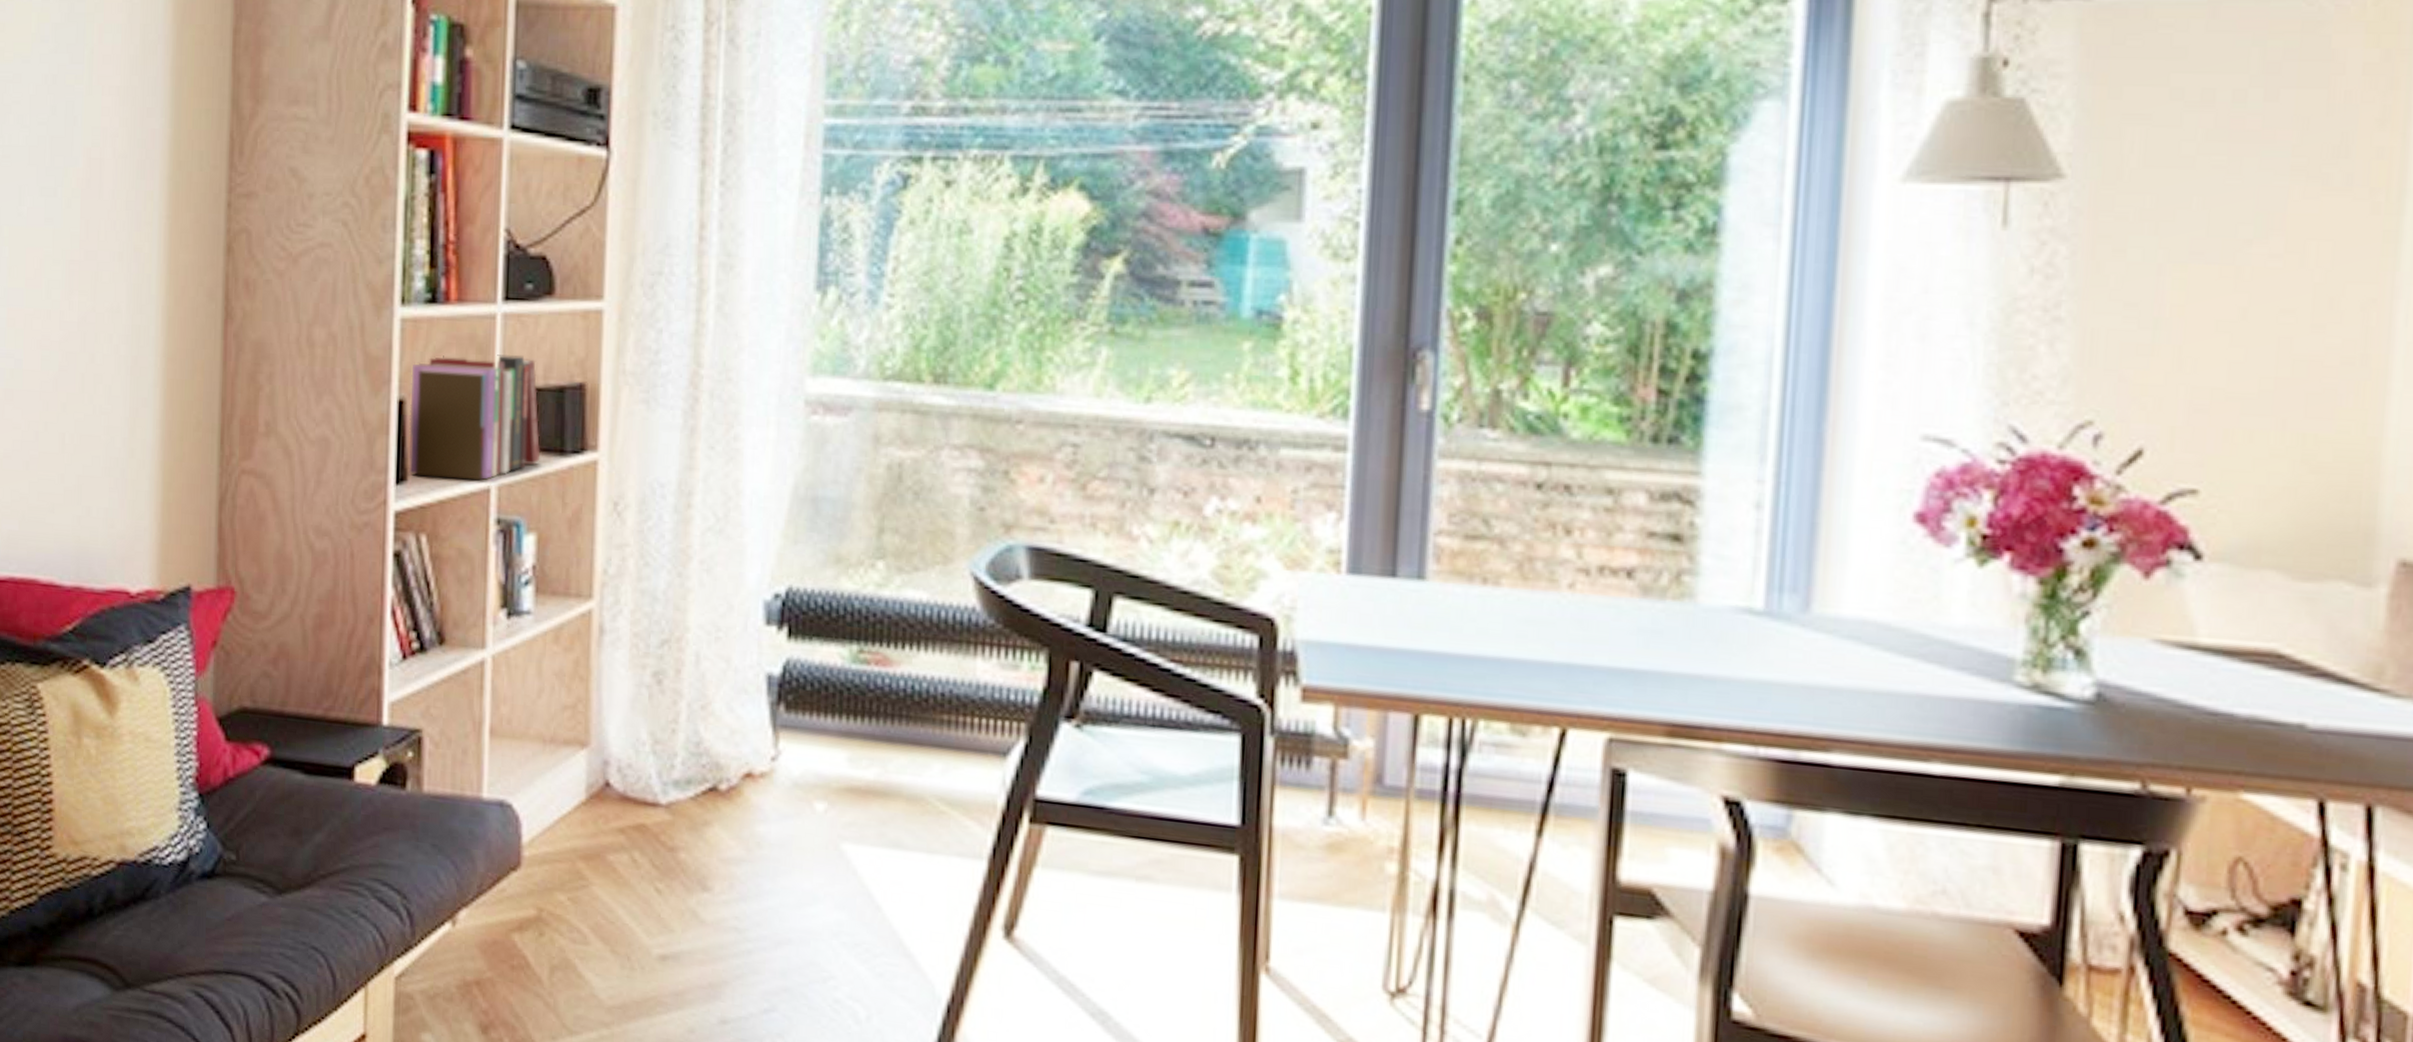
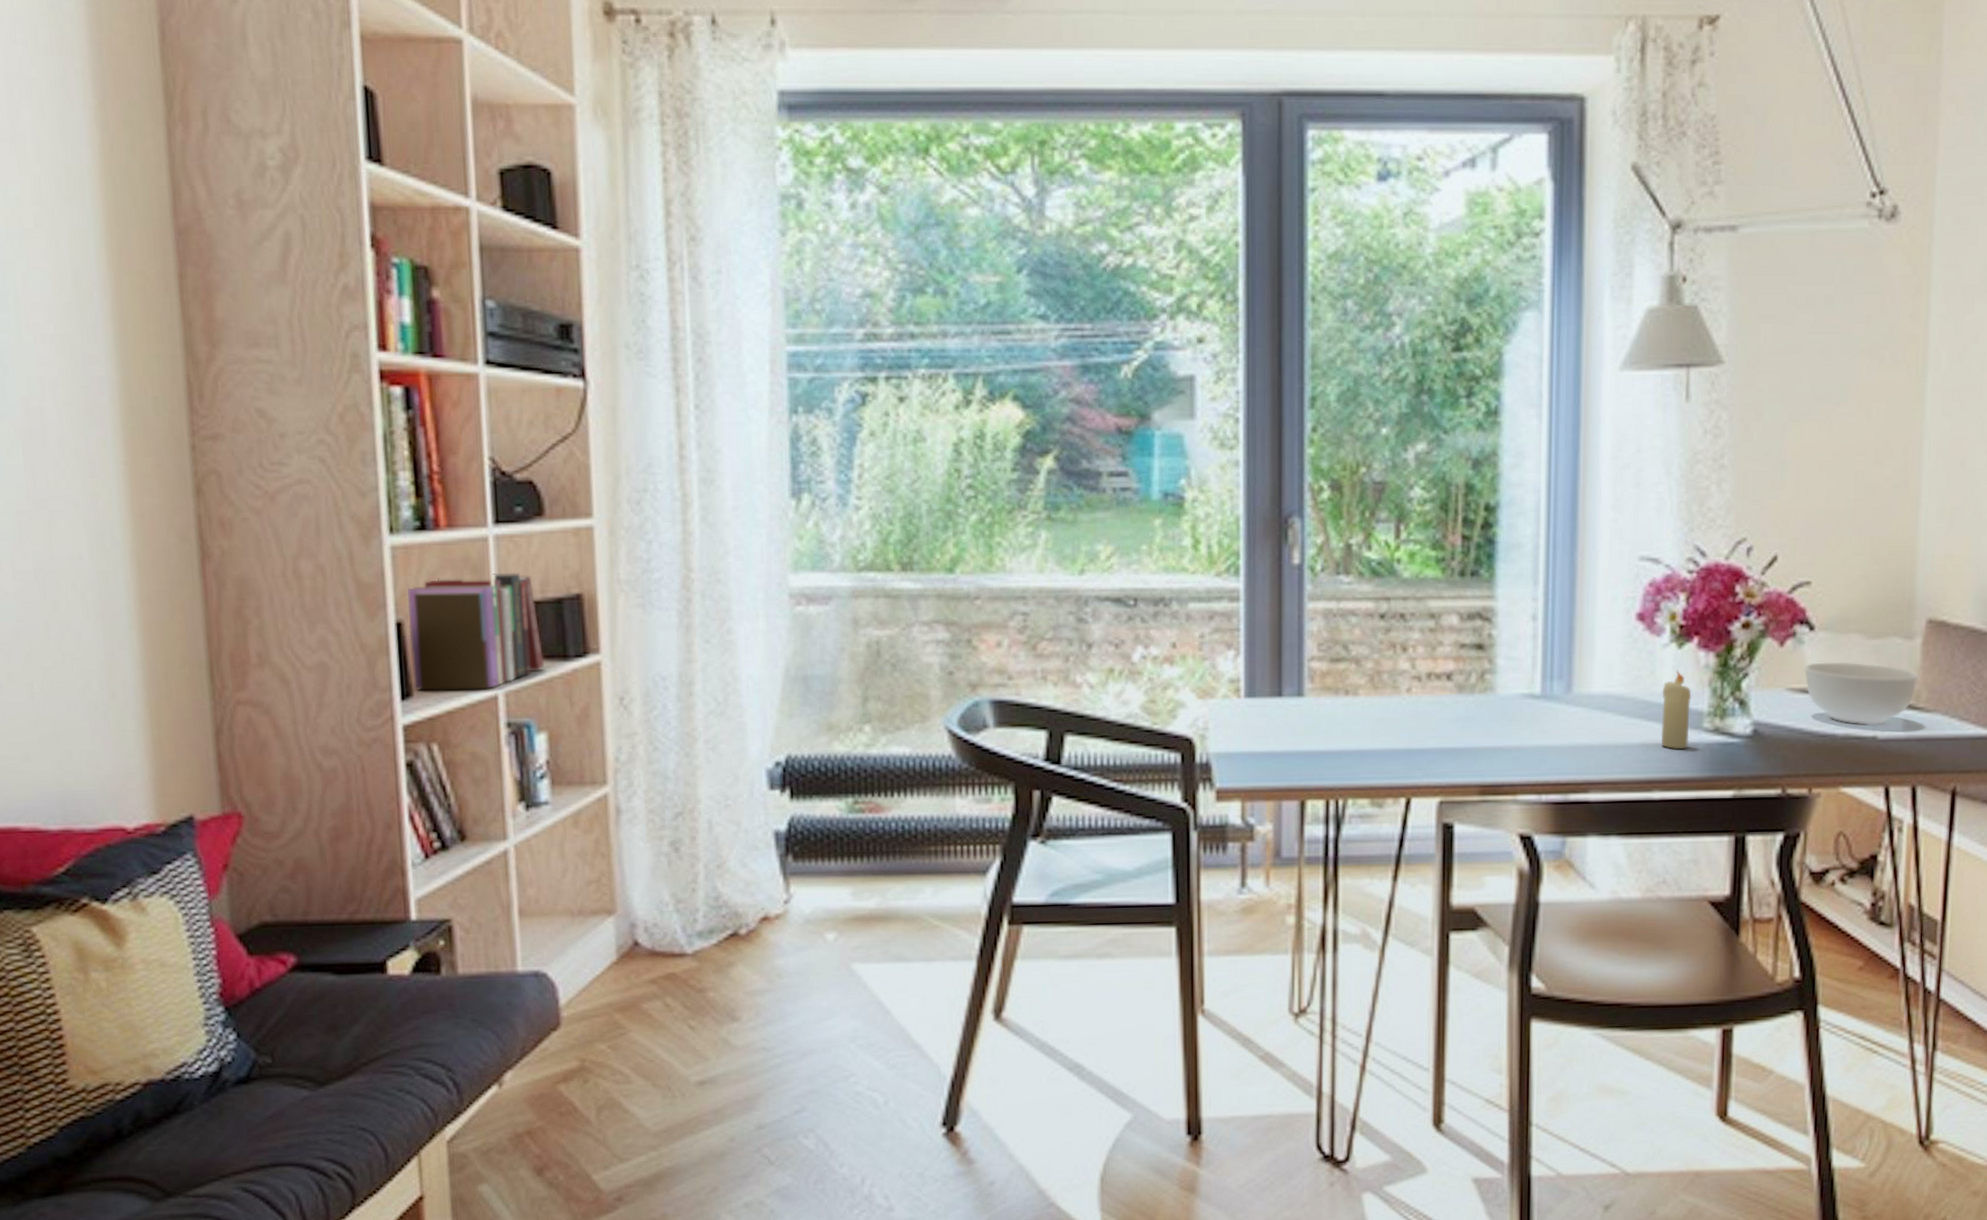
candle: none [1946,595,1998,708] -> present [1661,669,1692,750]
bowl: none [2184,606,2382,708] -> present [1804,662,1919,725]

